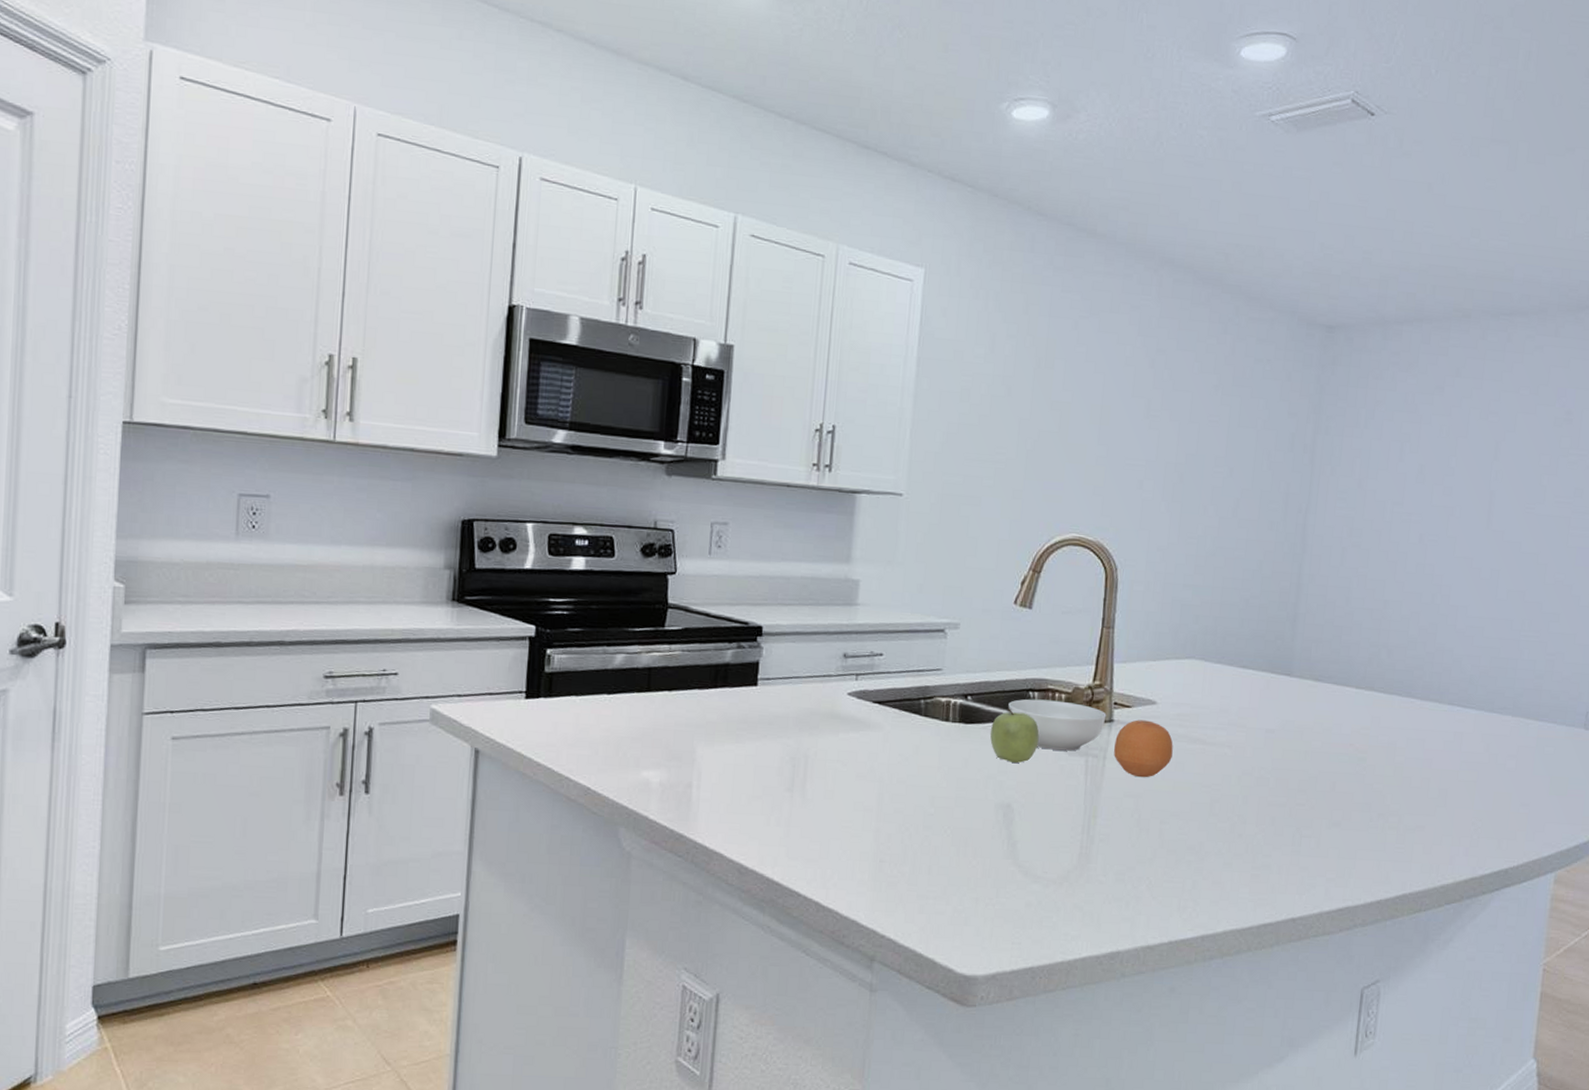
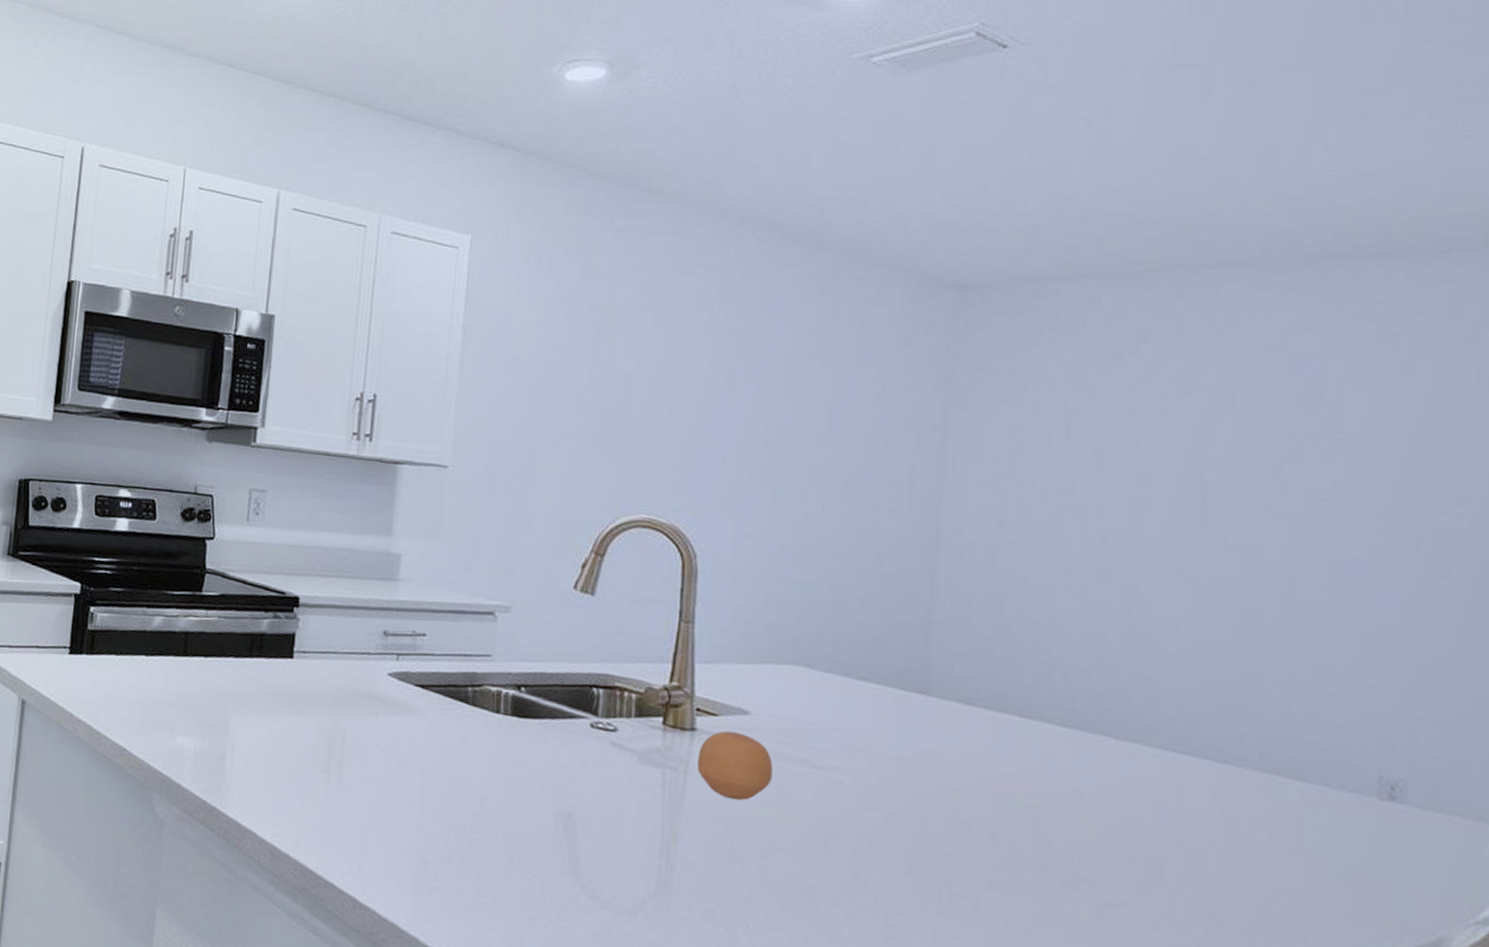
fruit: present [989,708,1040,763] -> none [547,704,606,768]
bowl: present [1008,699,1107,751] -> none [568,695,687,760]

